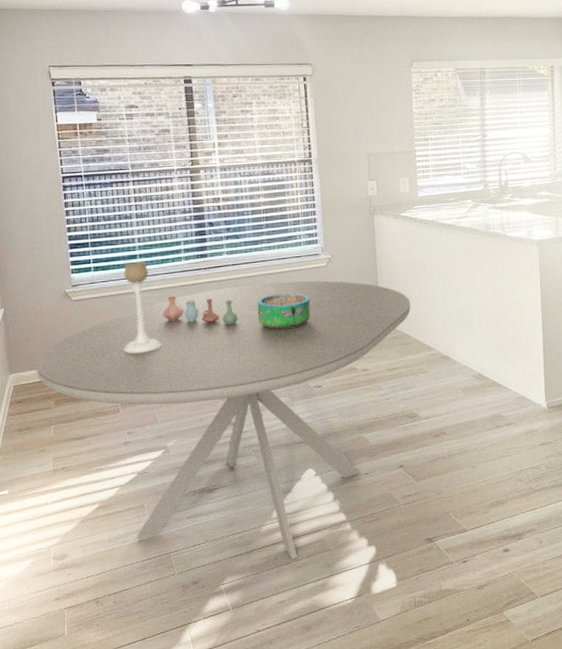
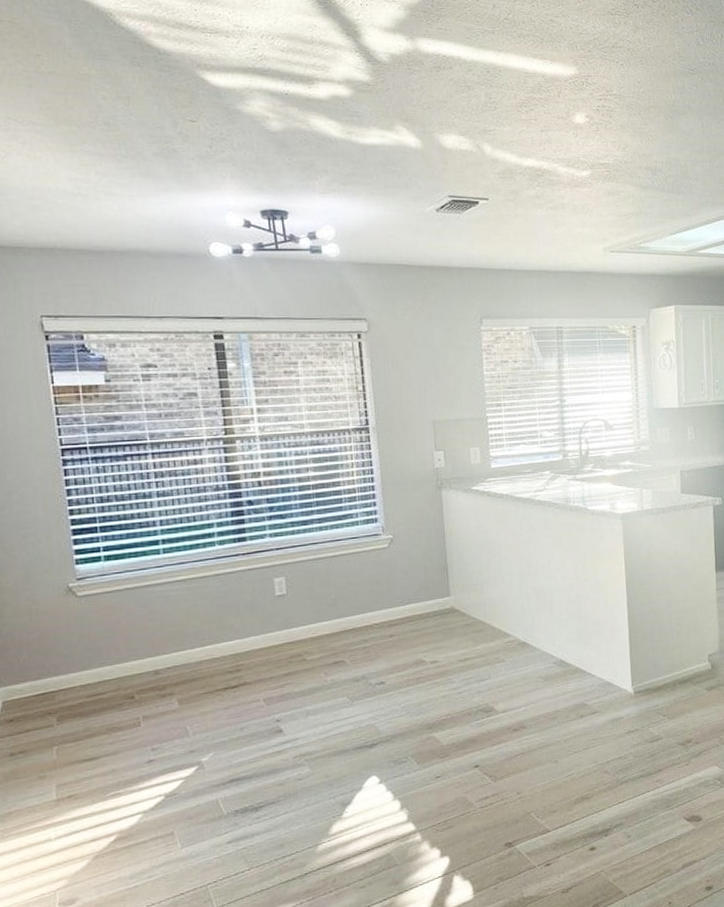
dining table: present [36,280,411,559] -> none [31,564,485,879]
candle holder: present [123,261,162,353] -> none [142,547,192,656]
vase: present [163,295,238,325] -> none [192,586,285,618]
decorative bowl: present [257,292,310,329] -> none [307,578,370,621]

